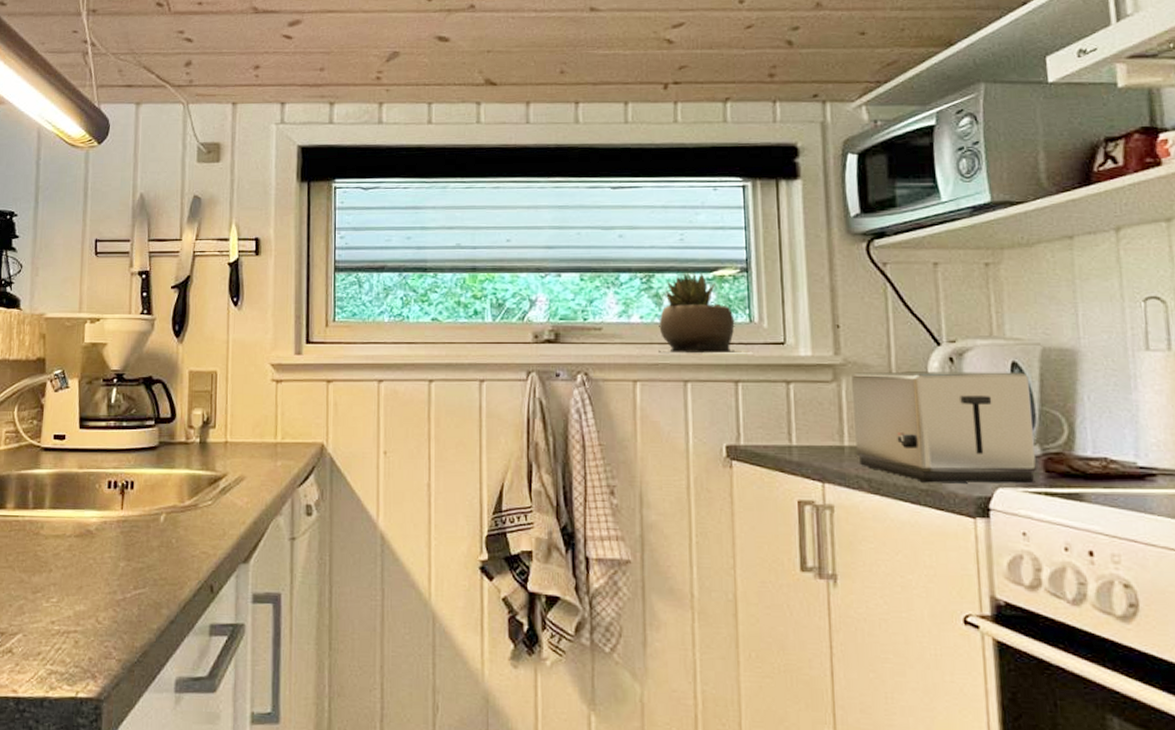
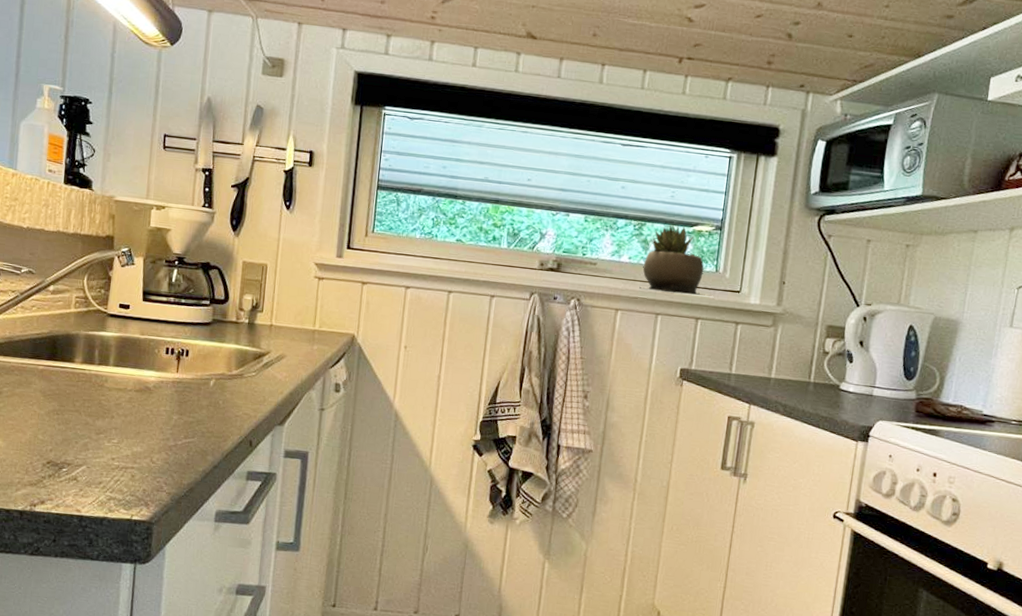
toaster: present [852,371,1037,484] -> none [779,321,919,419]

